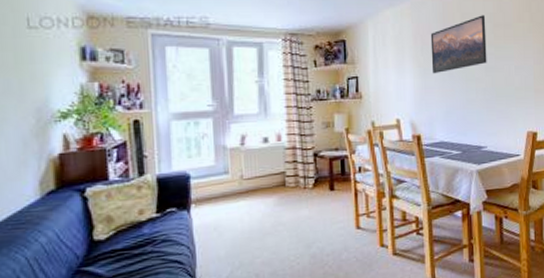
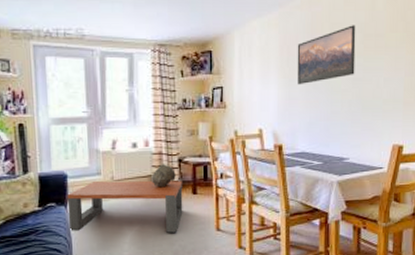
coffee table: none [190,176,320,239] -> present [67,180,183,233]
vessel: none [284,159,311,185] -> present [150,164,176,188]

